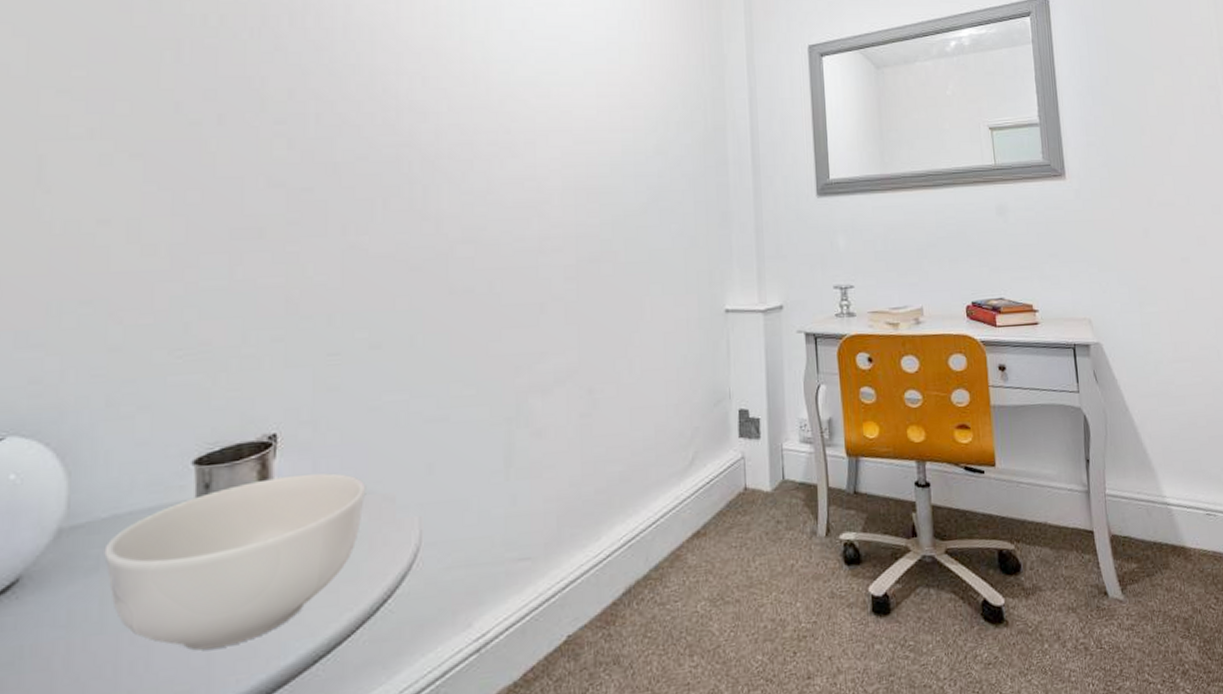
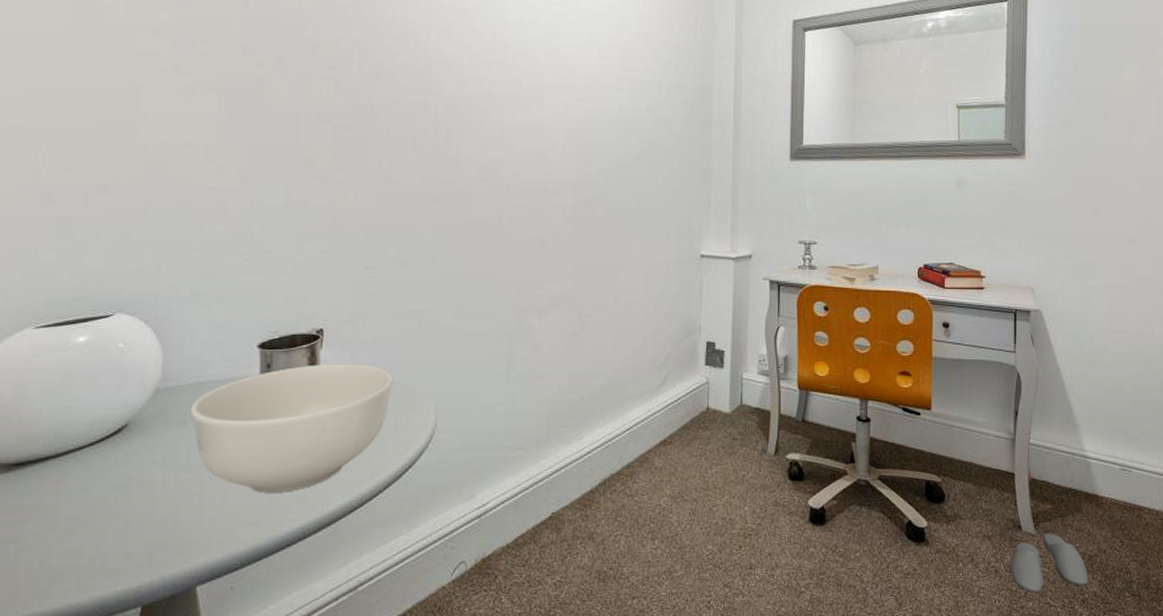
slippers: none [1101,596,1187,670] -> present [1011,533,1089,593]

